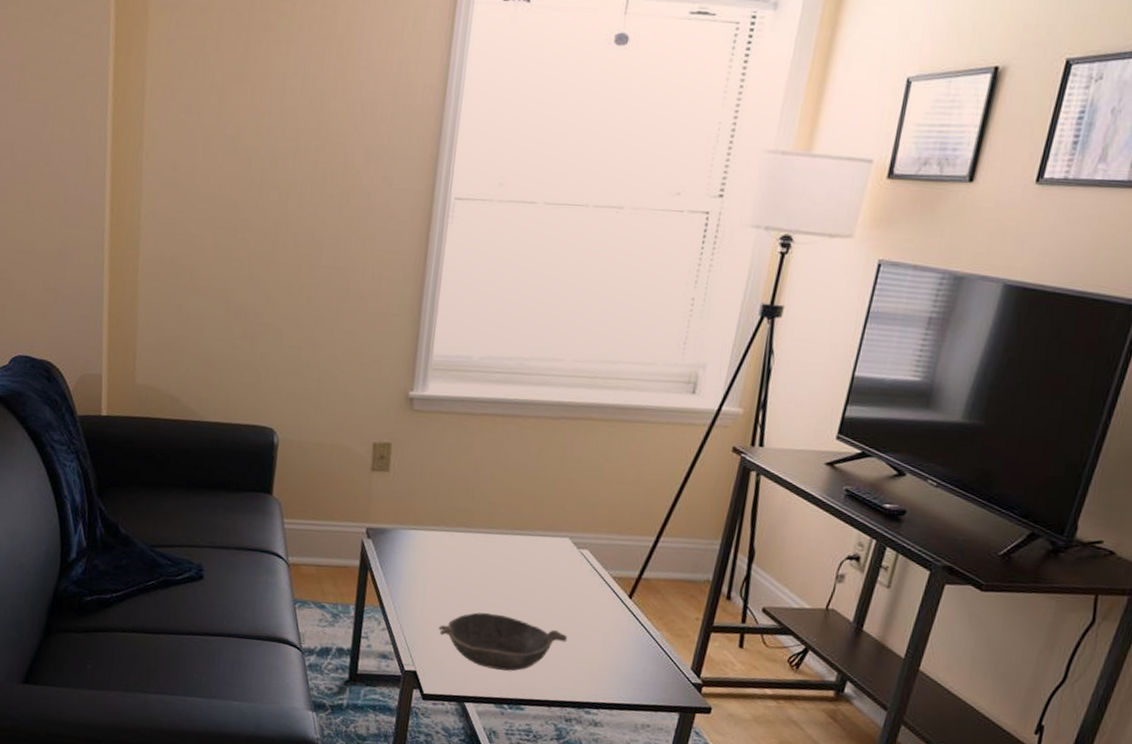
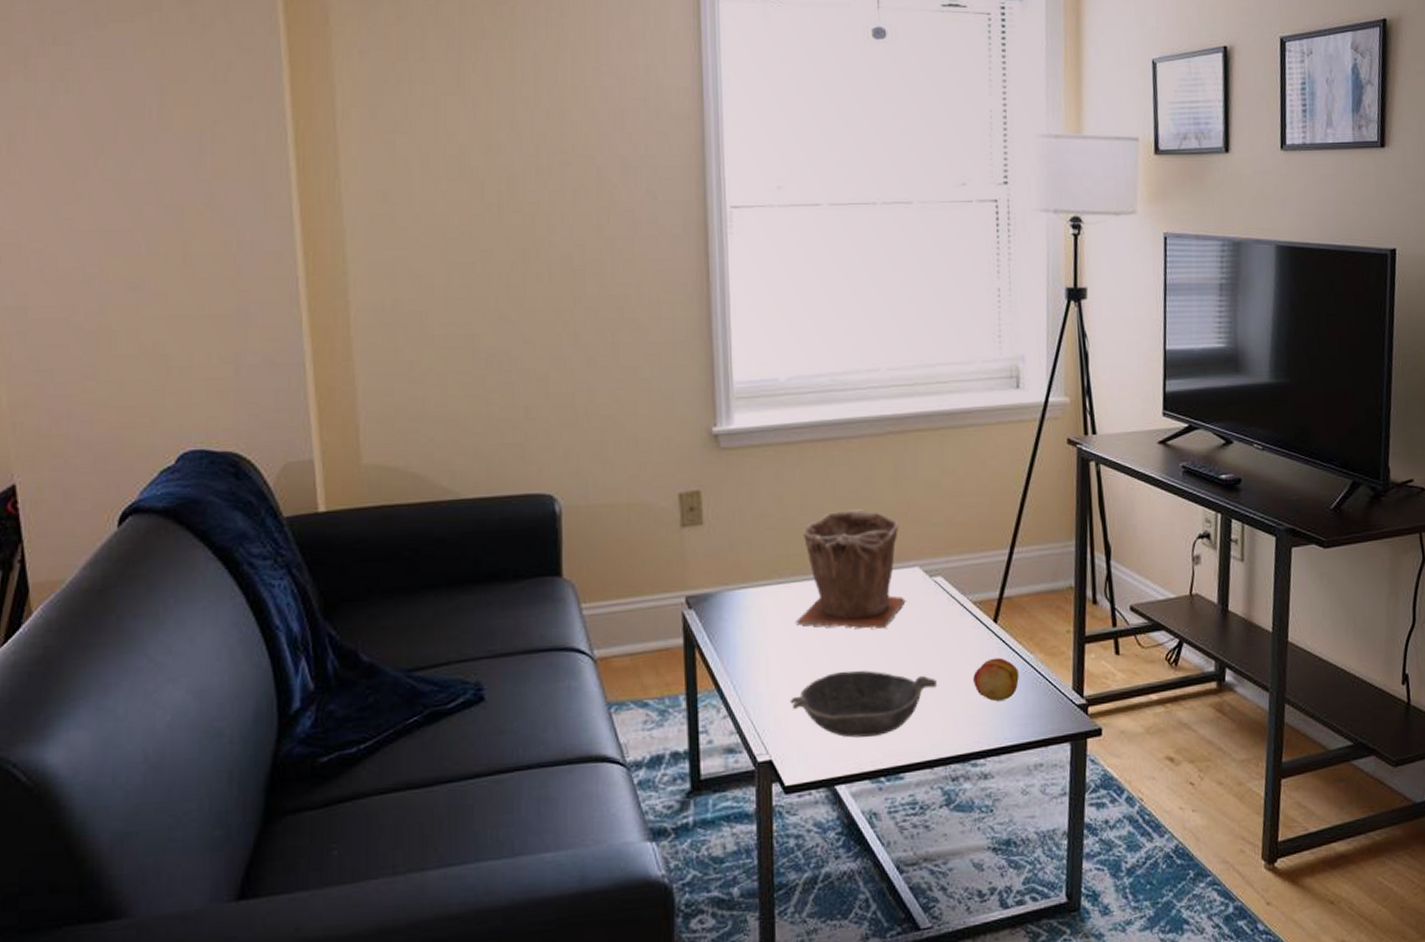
plant pot: none [453,478,558,584] -> present [795,509,906,630]
fruit: none [600,627,644,665] -> present [973,657,1019,701]

